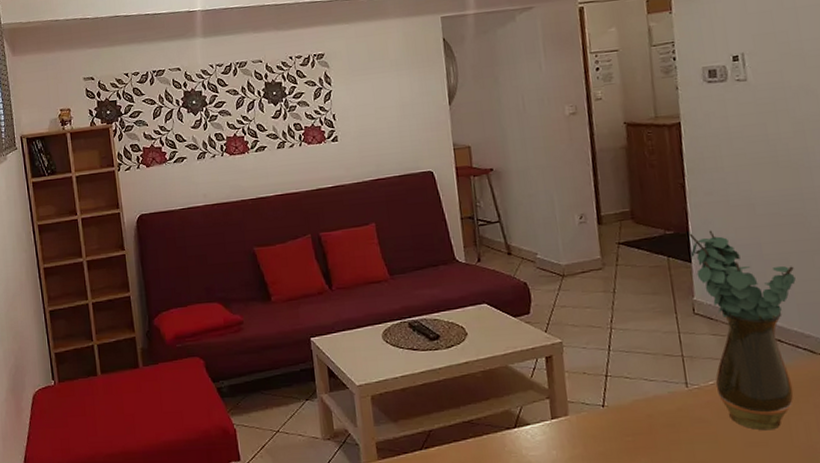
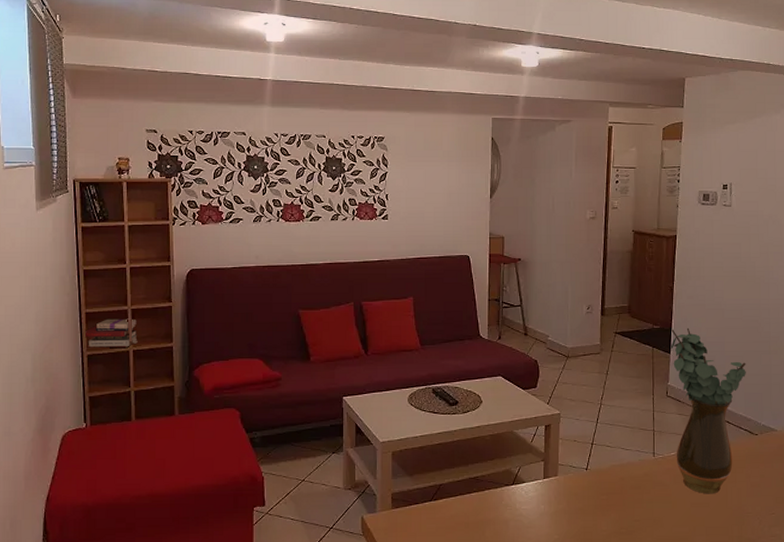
books: none [43,271,96,303] -> present [83,318,138,349]

